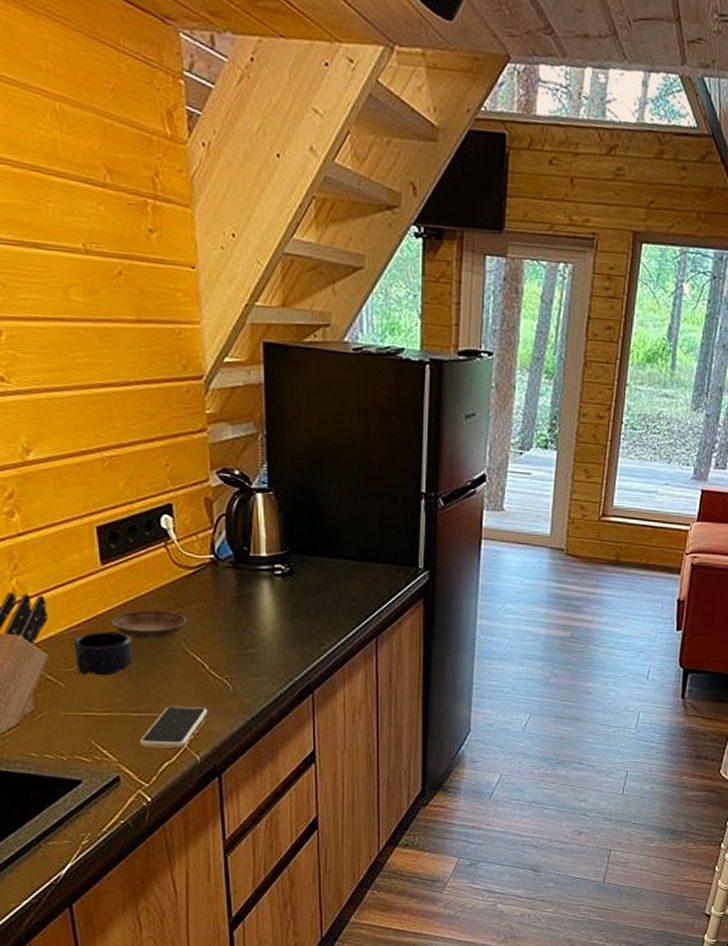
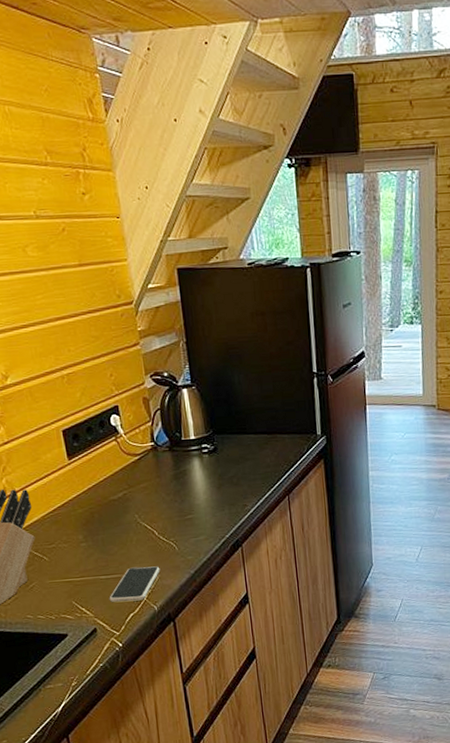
mug: present [73,631,133,676] -> none [52,512,99,549]
saucer: present [111,610,186,640] -> none [79,491,137,516]

